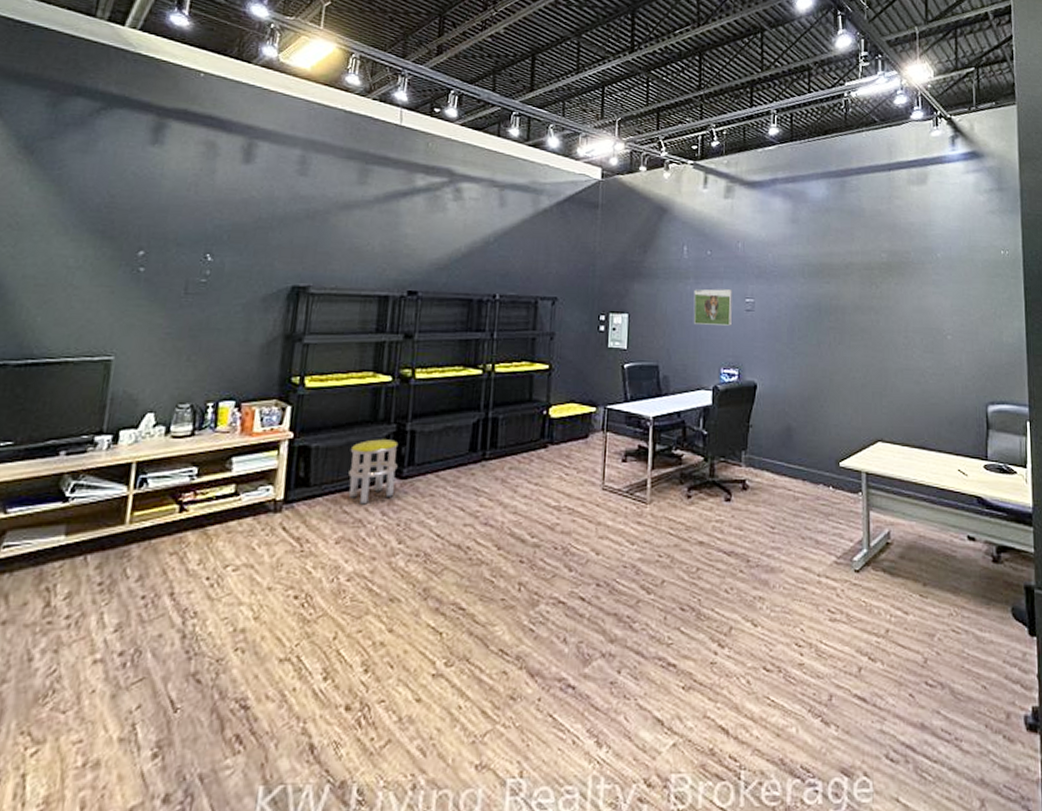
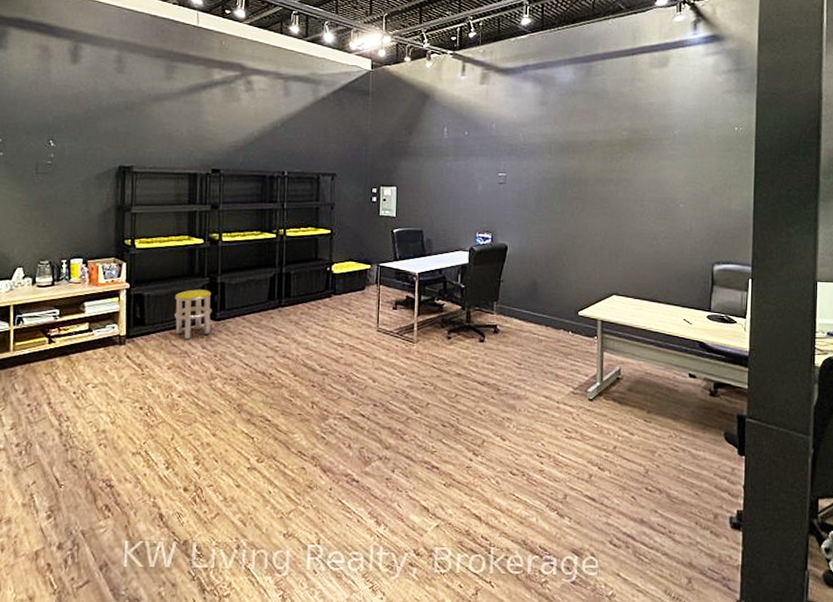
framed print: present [693,289,732,326] -> none [452,165,487,197]

